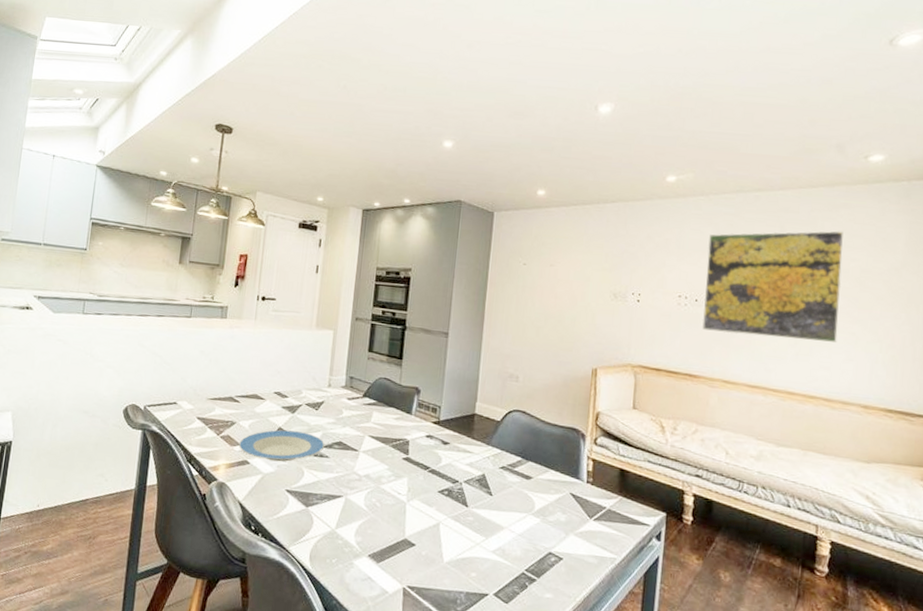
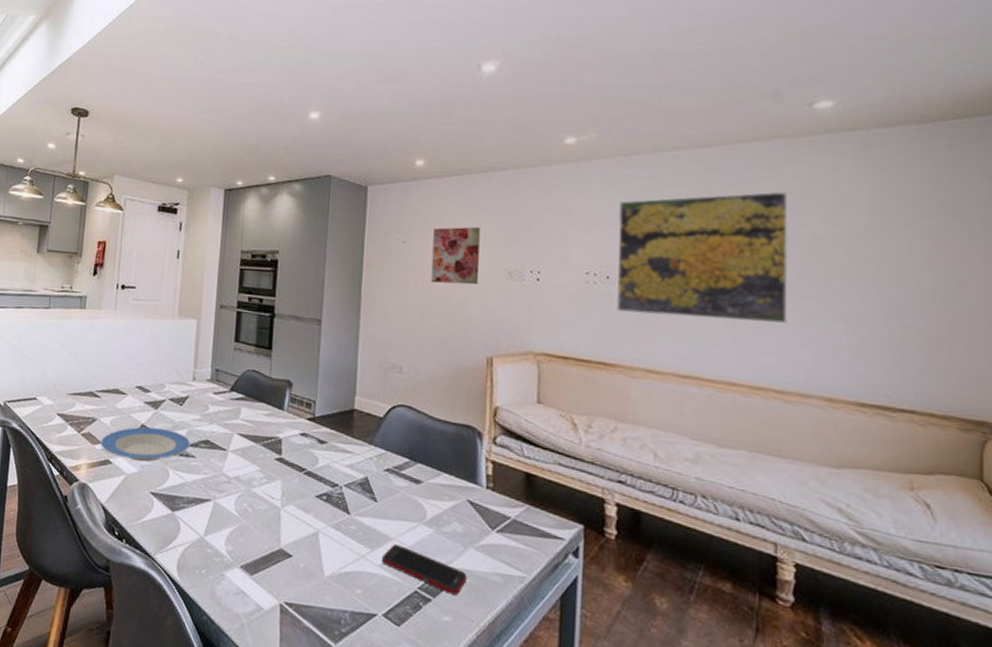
cell phone: none [494,533,568,575] -> present [381,544,467,595]
wall art: none [547,252,591,305] -> present [431,226,480,285]

